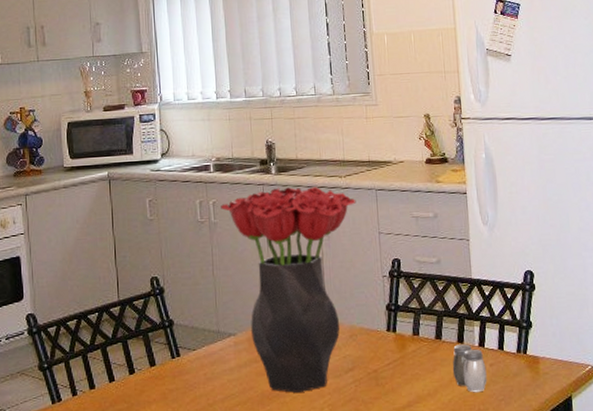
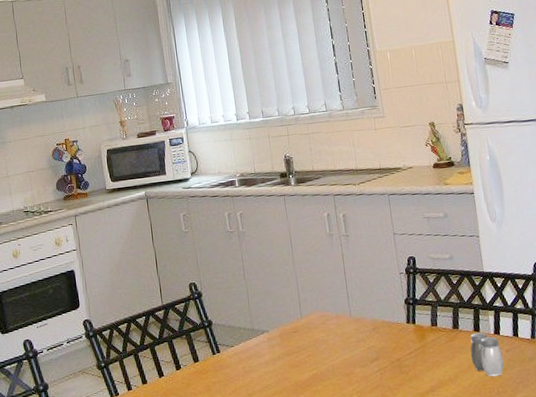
bouquet: present [221,187,356,393] -> none [247,195,371,382]

